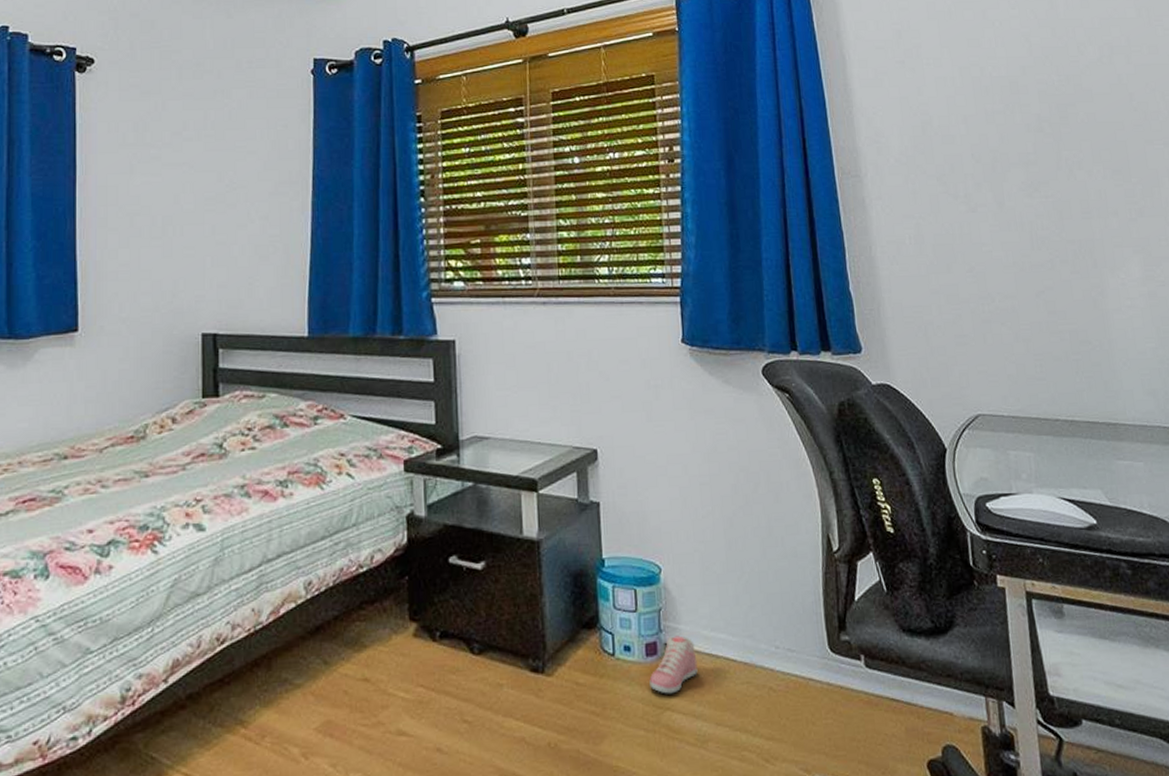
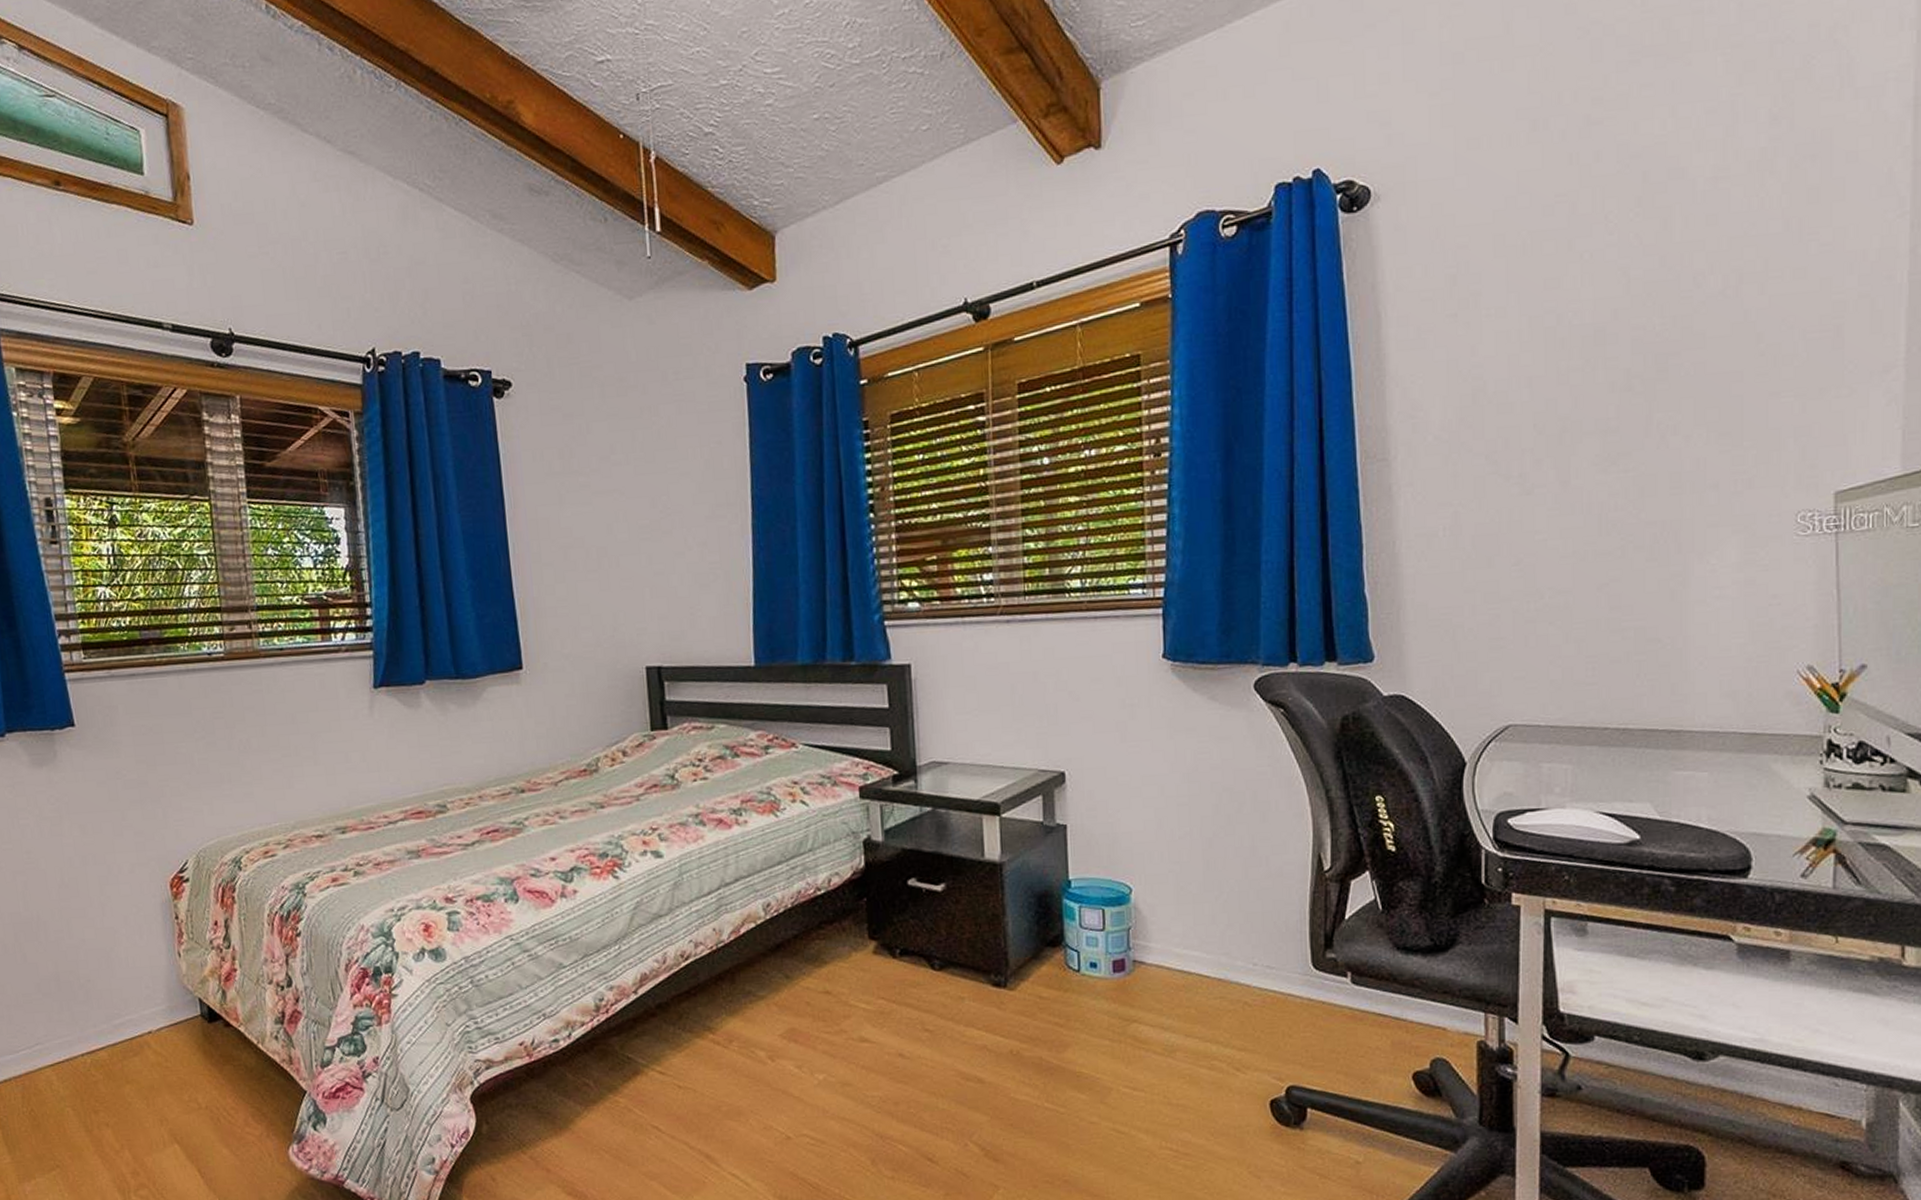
sneaker: present [649,635,698,694] -> none [1116,953,1168,1008]

